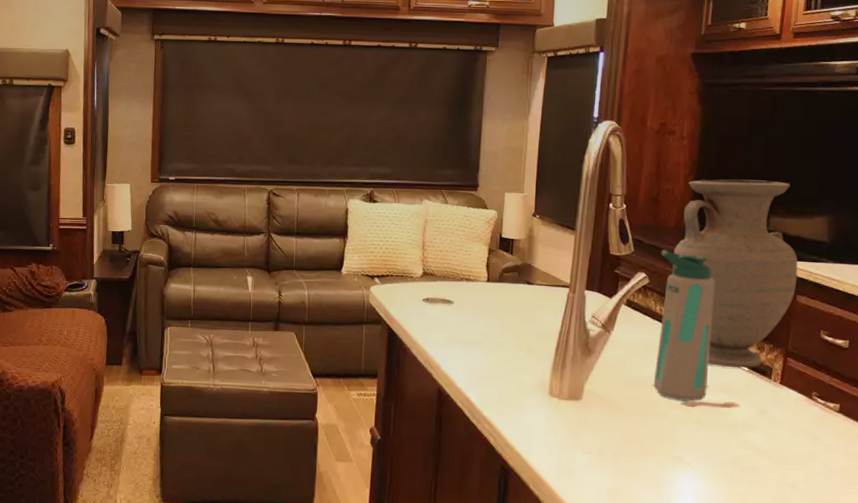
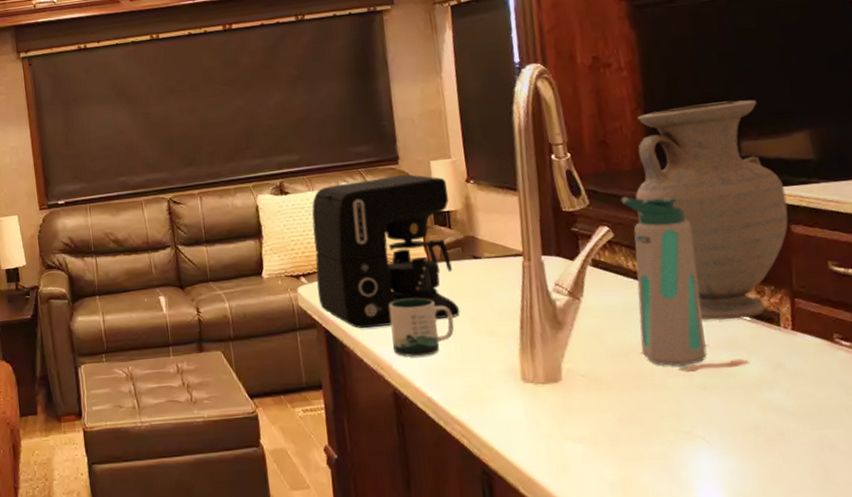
coffee maker: none [387,200,516,332] -> present [312,174,461,329]
mug: none [445,310,501,362] -> present [388,298,454,357]

